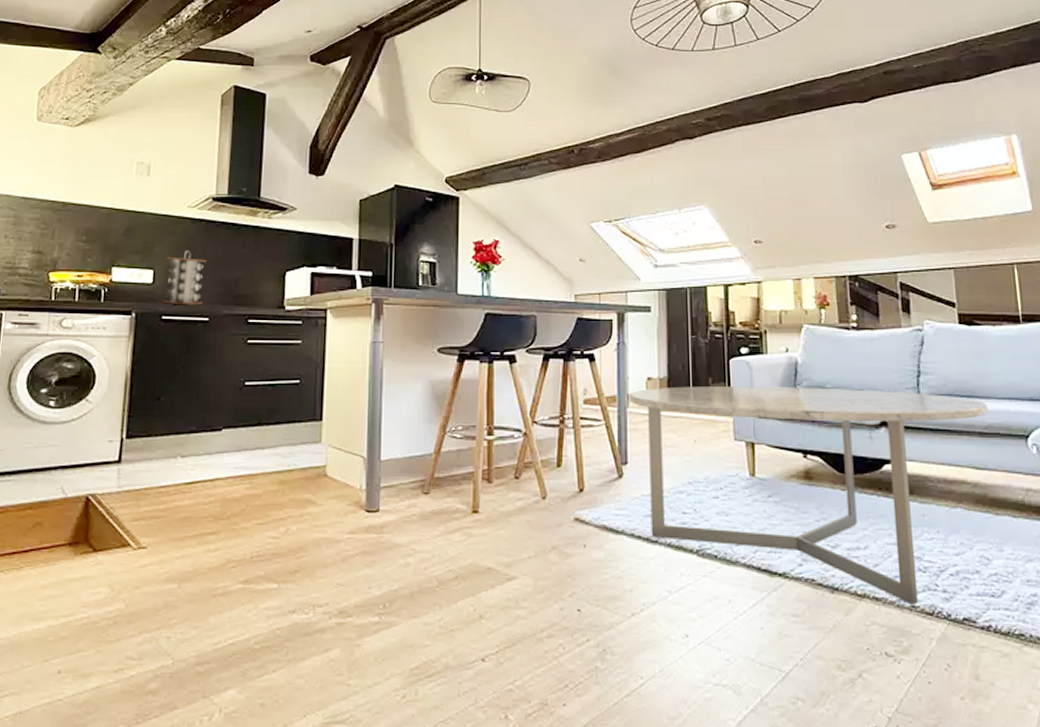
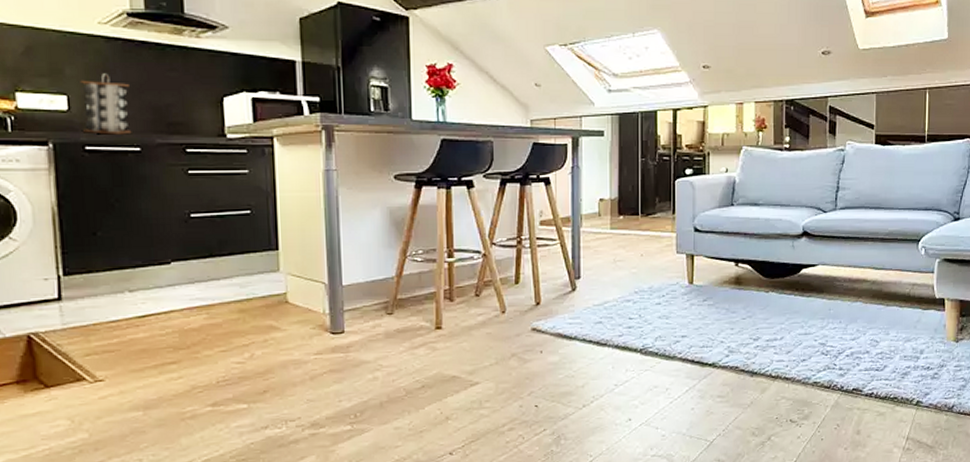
coffee table: present [628,386,989,604] -> none [582,203,891,381]

